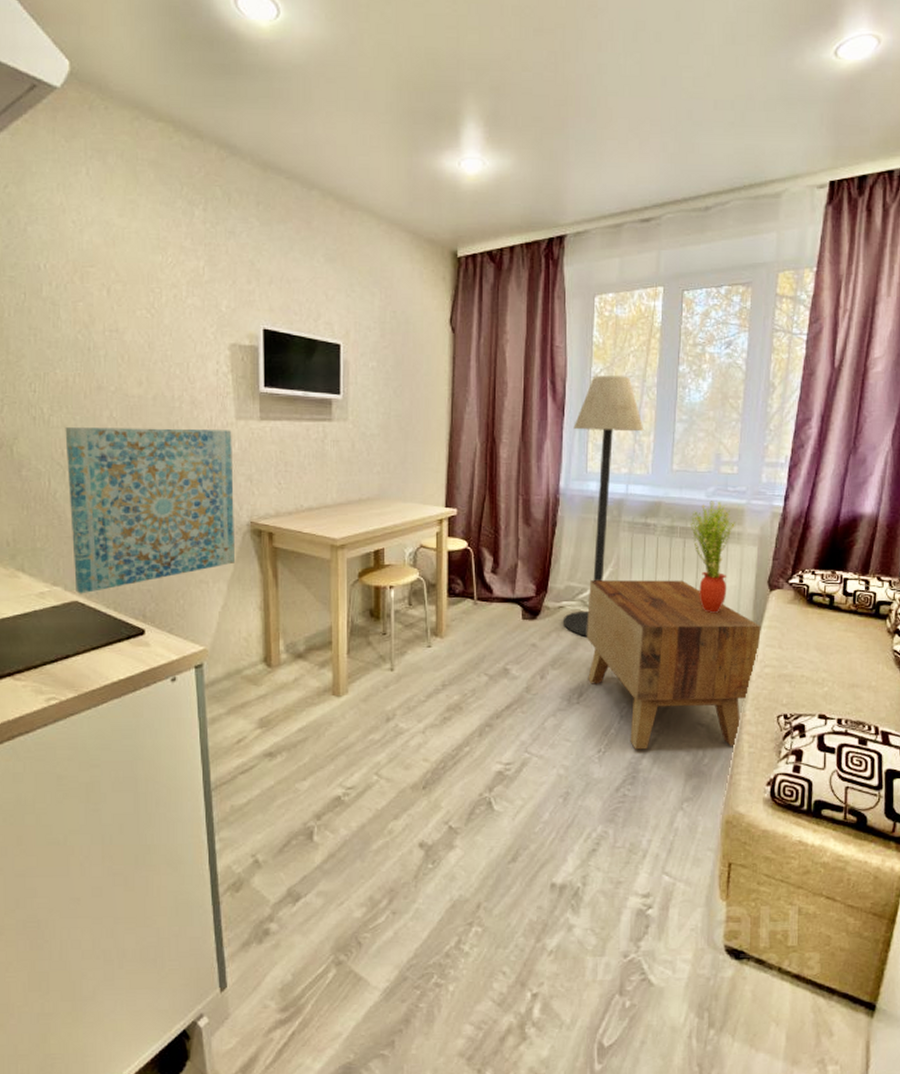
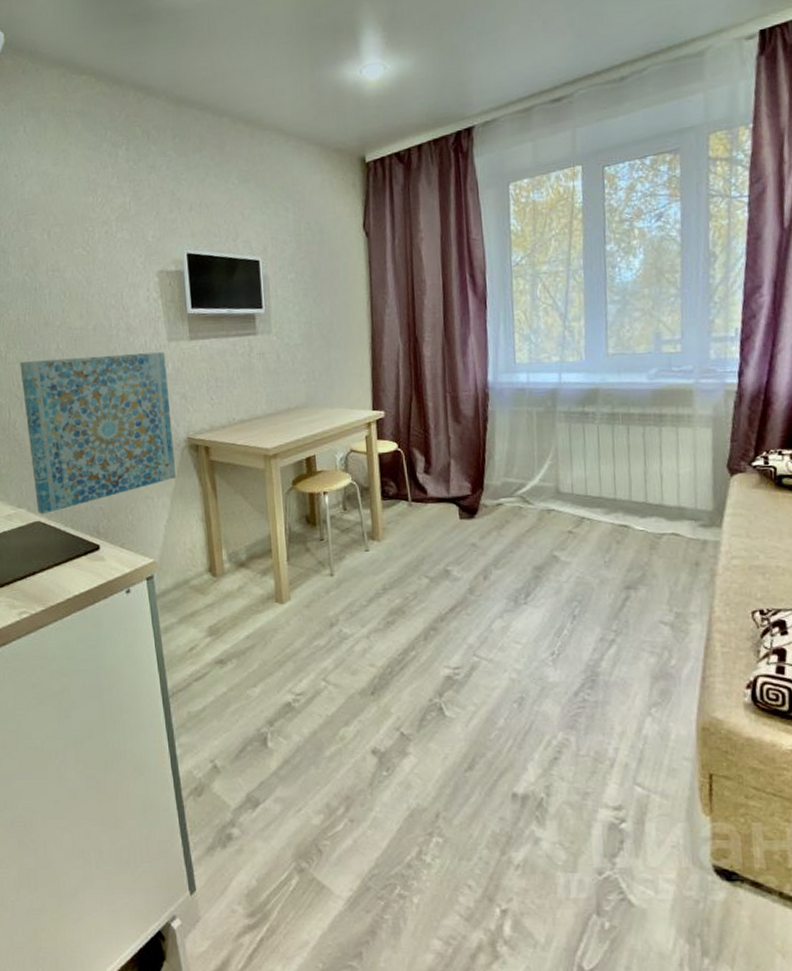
floor lamp: present [564,375,644,636] -> none [497,261,574,534]
side table: present [586,580,761,750] -> none [527,469,724,651]
potted plant: present [690,501,735,613] -> none [632,383,684,502]

